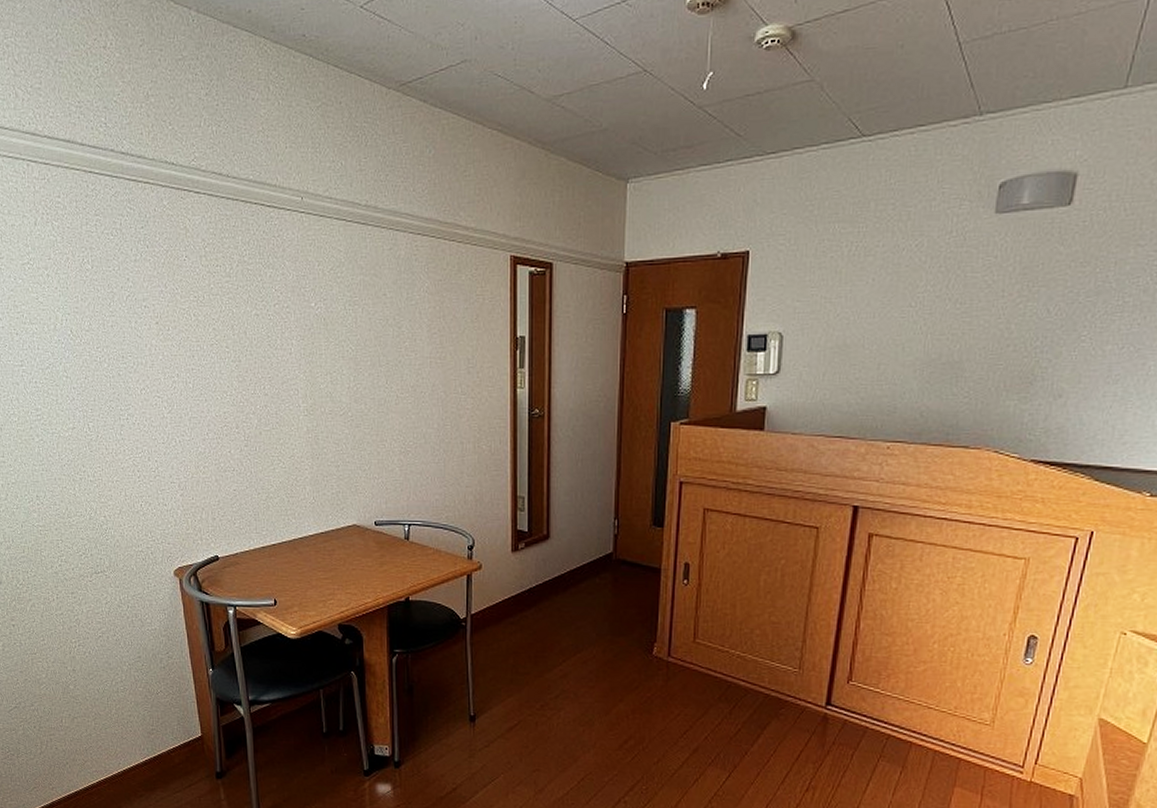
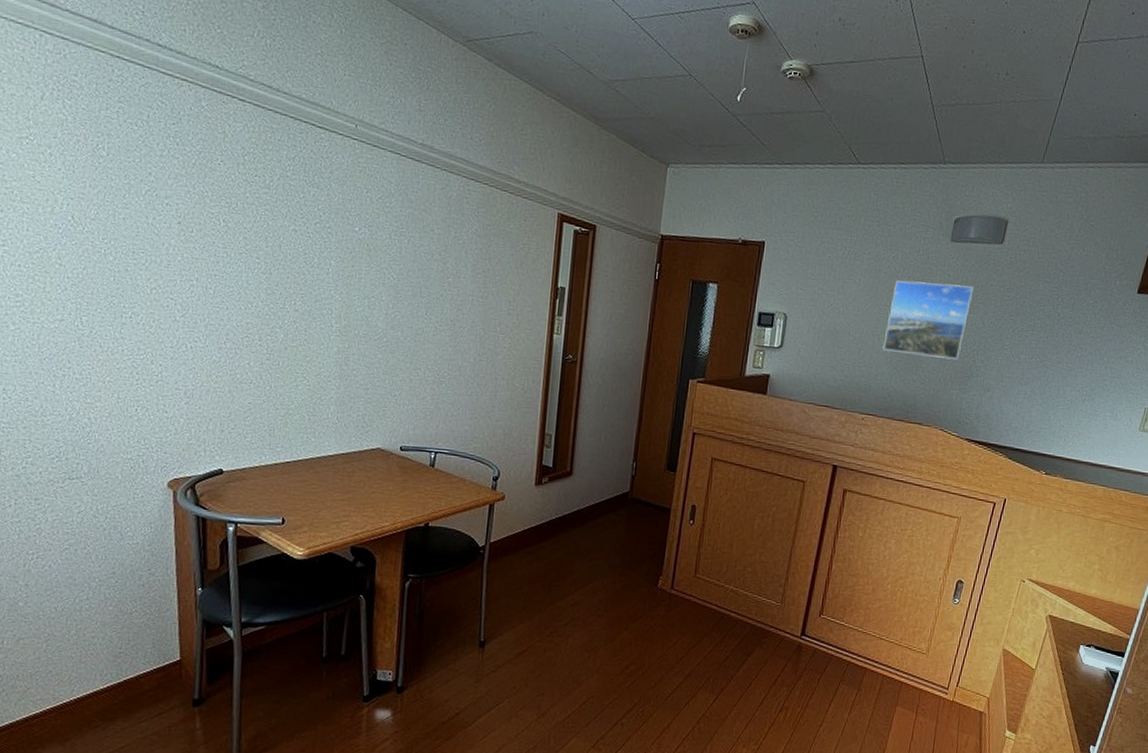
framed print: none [909,267,1032,363] -> present [882,280,974,360]

